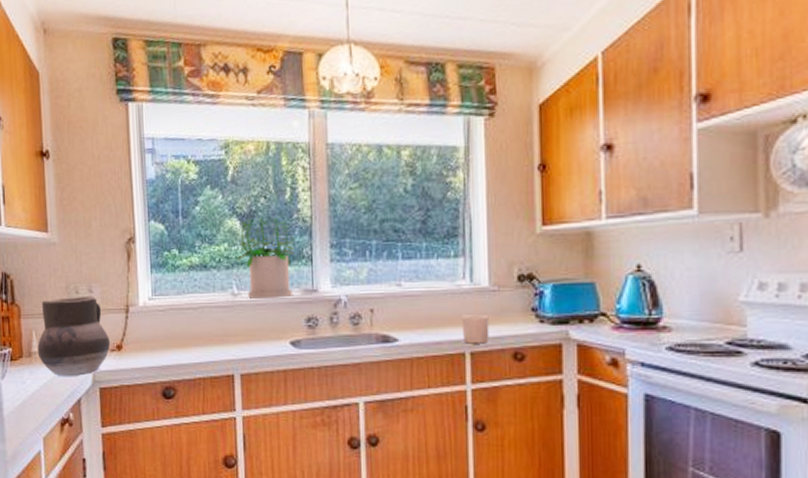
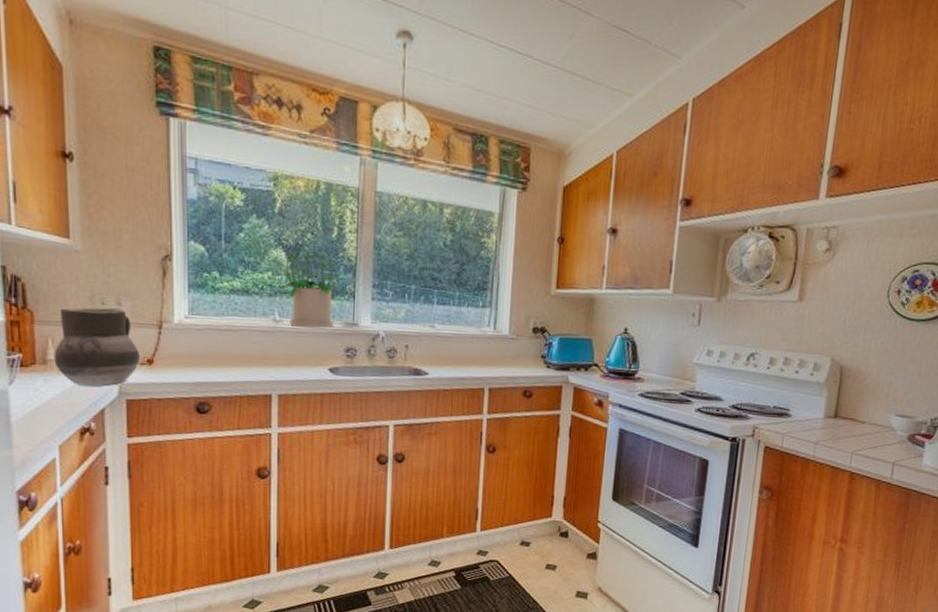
mug: present [461,313,490,344] -> none [483,356,507,382]

